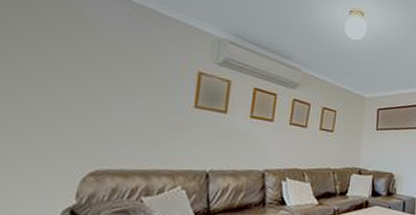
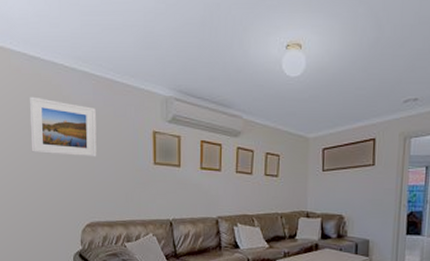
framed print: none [20,11,127,93] -> present [29,96,97,157]

